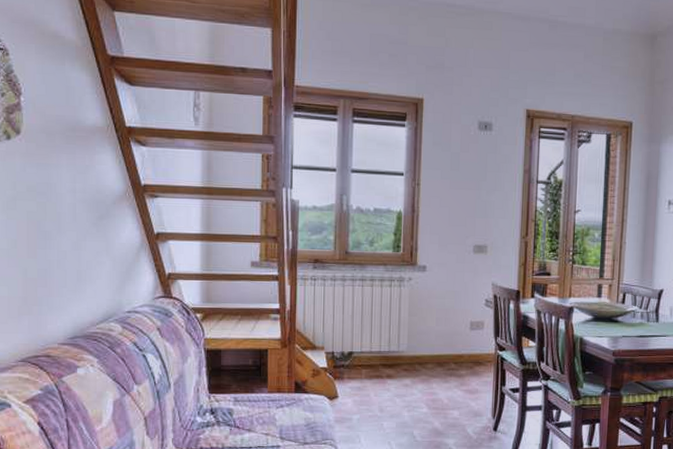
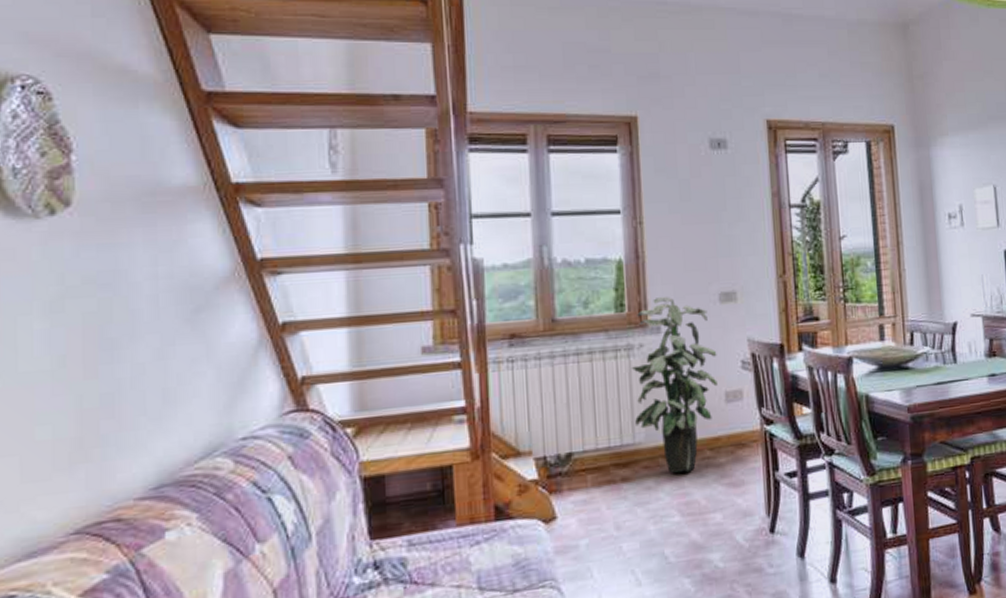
indoor plant: none [401,243,467,378] -> present [631,296,718,473]

